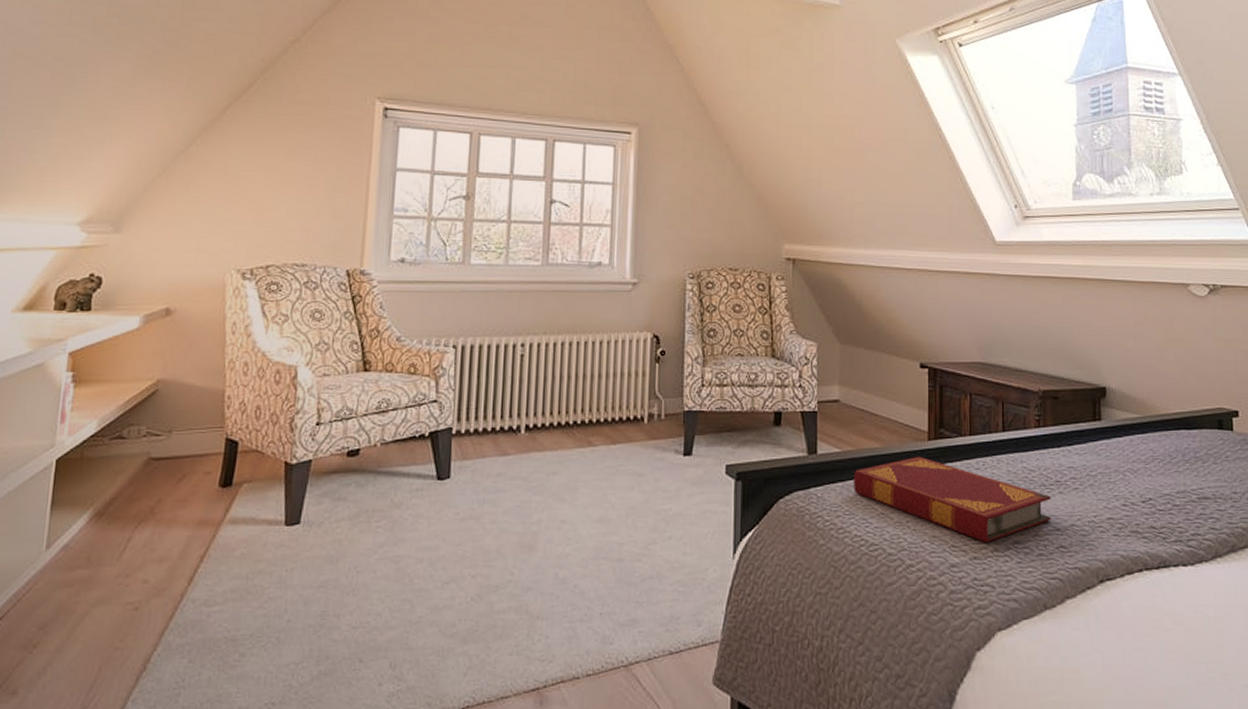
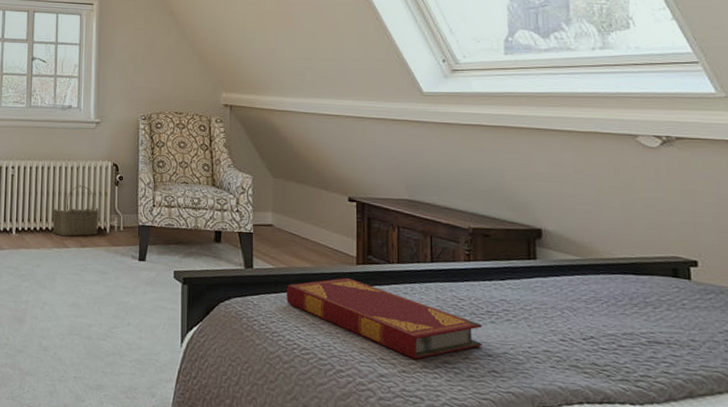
wicker basket: none [574,362,636,431] -> present [52,183,100,236]

